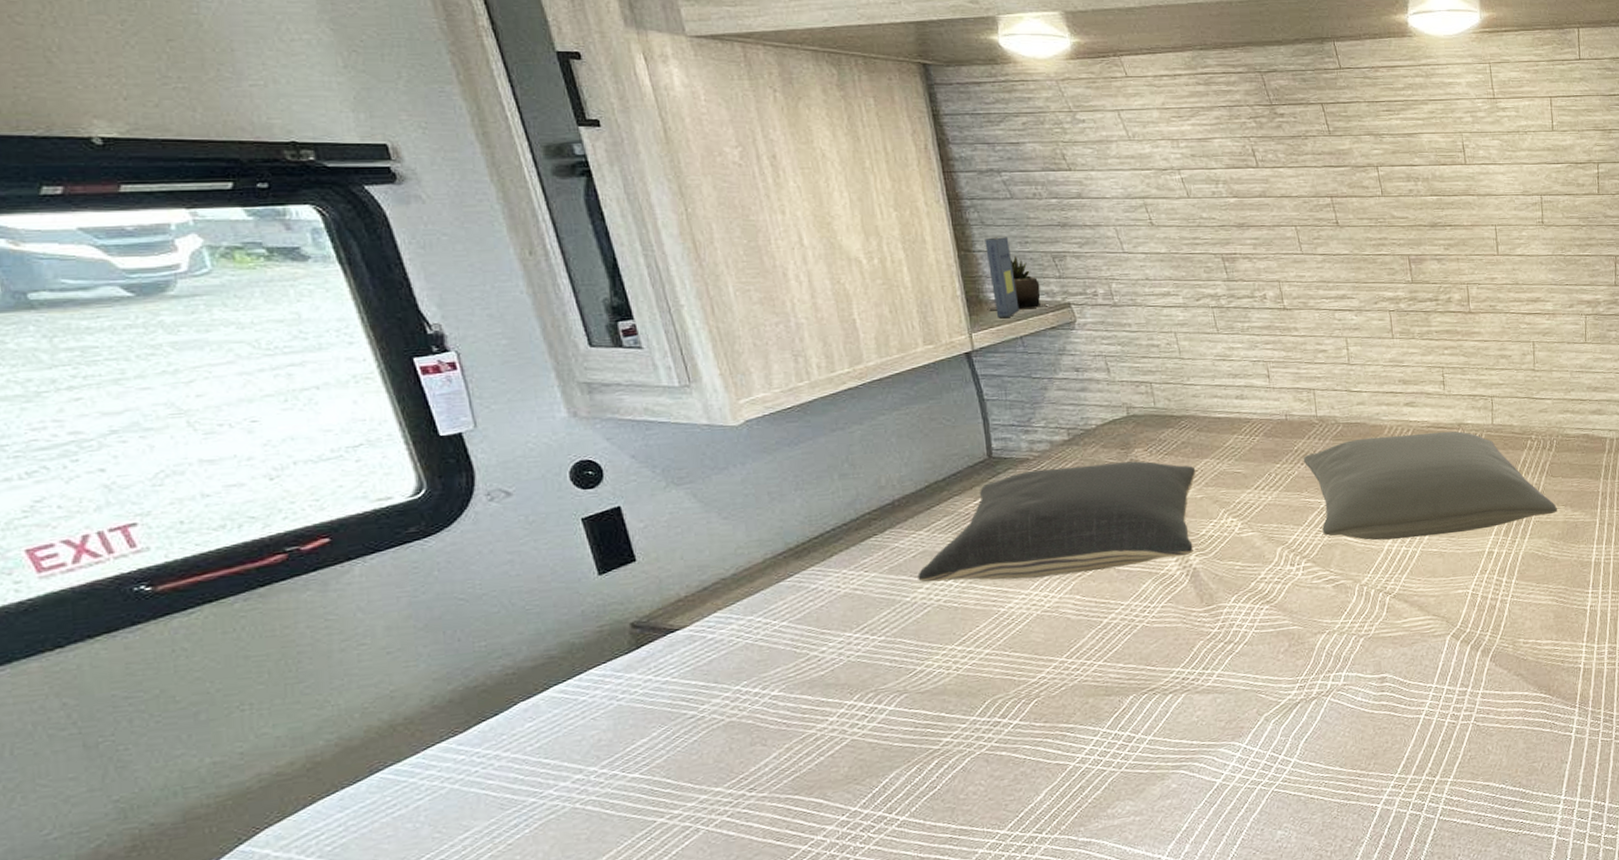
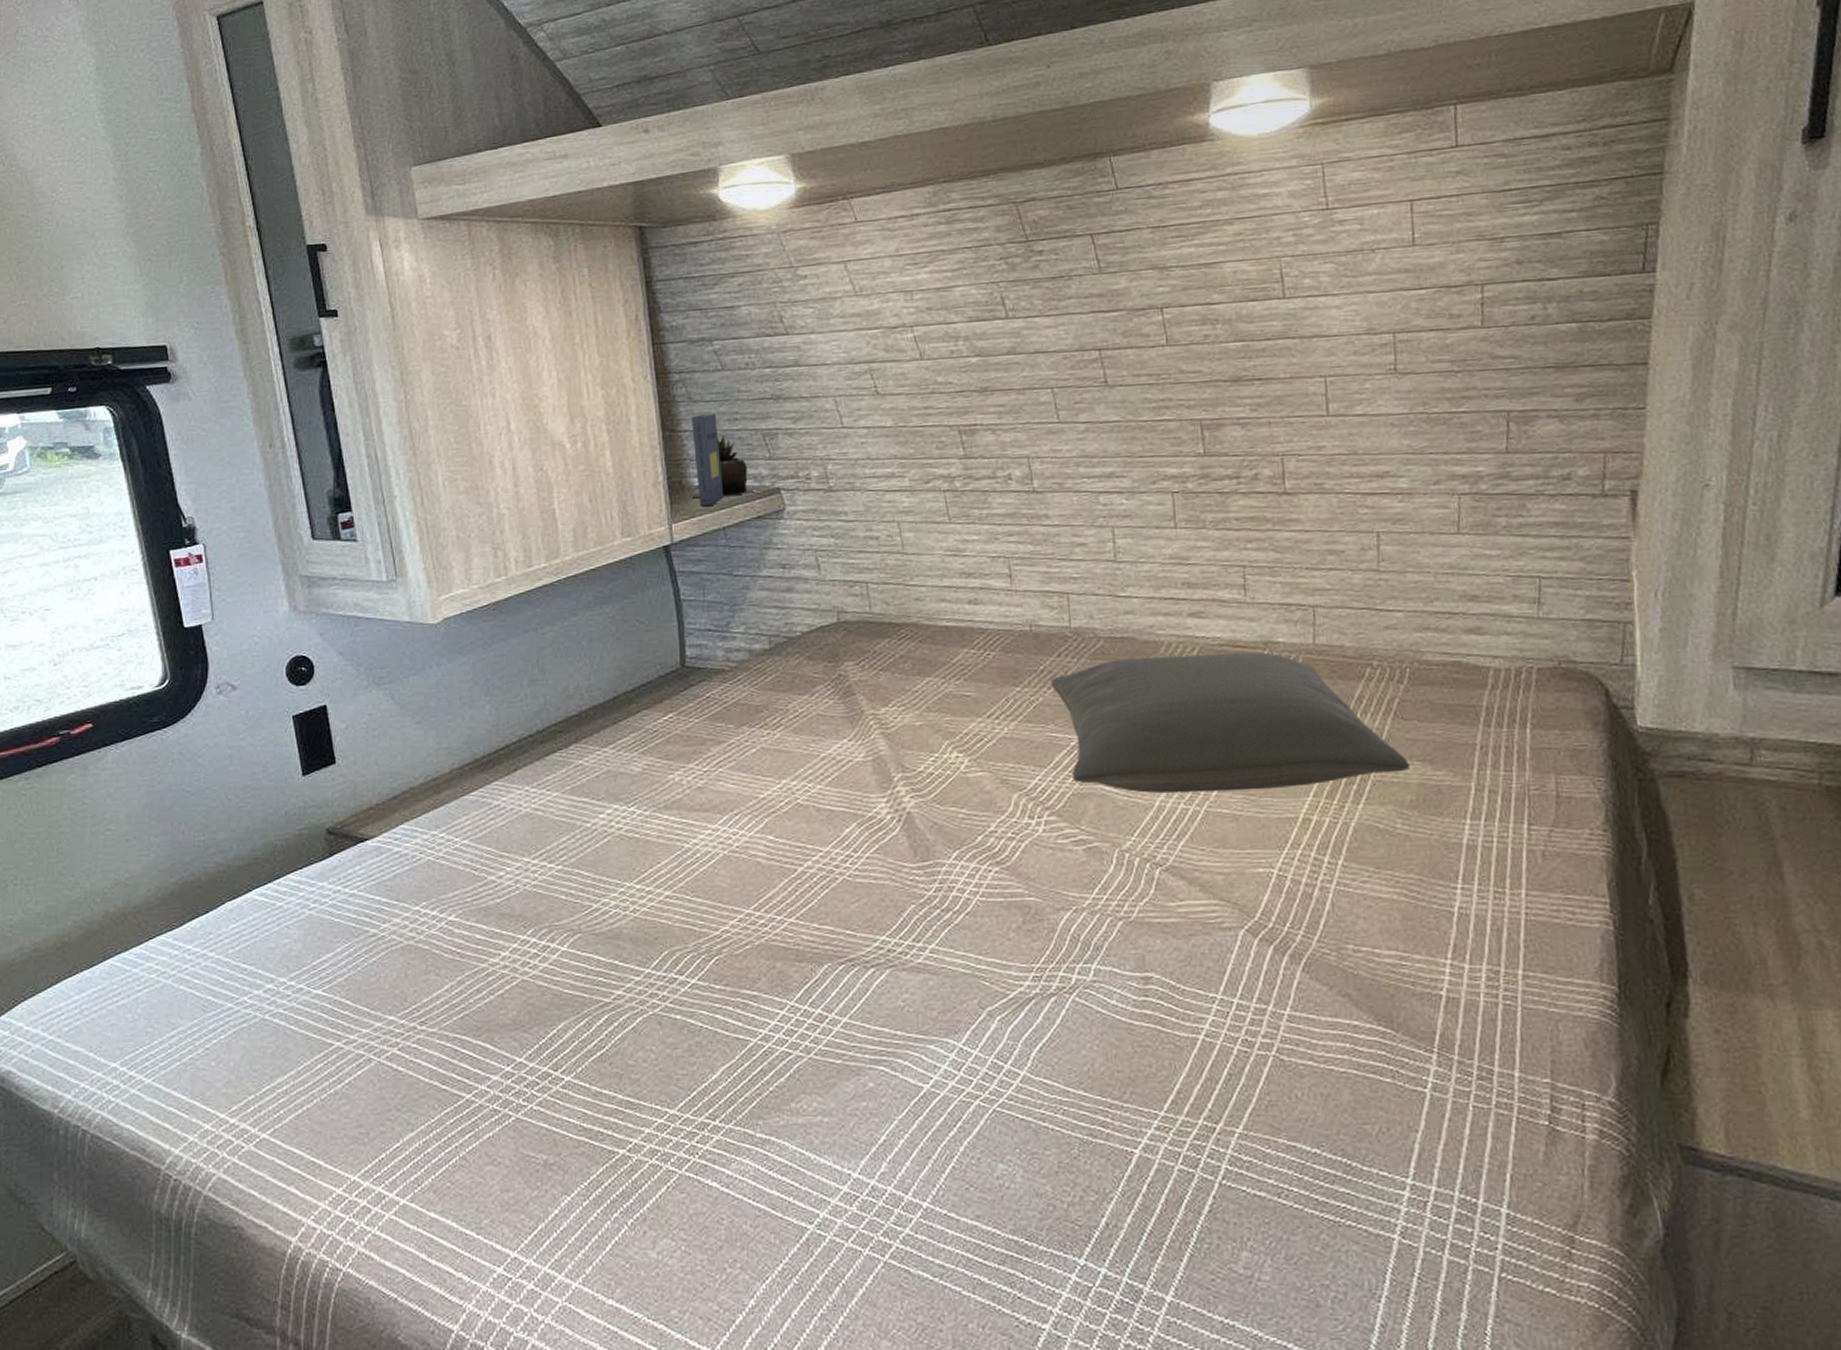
pillow: present [917,461,1196,583] -> none [600,677,916,811]

